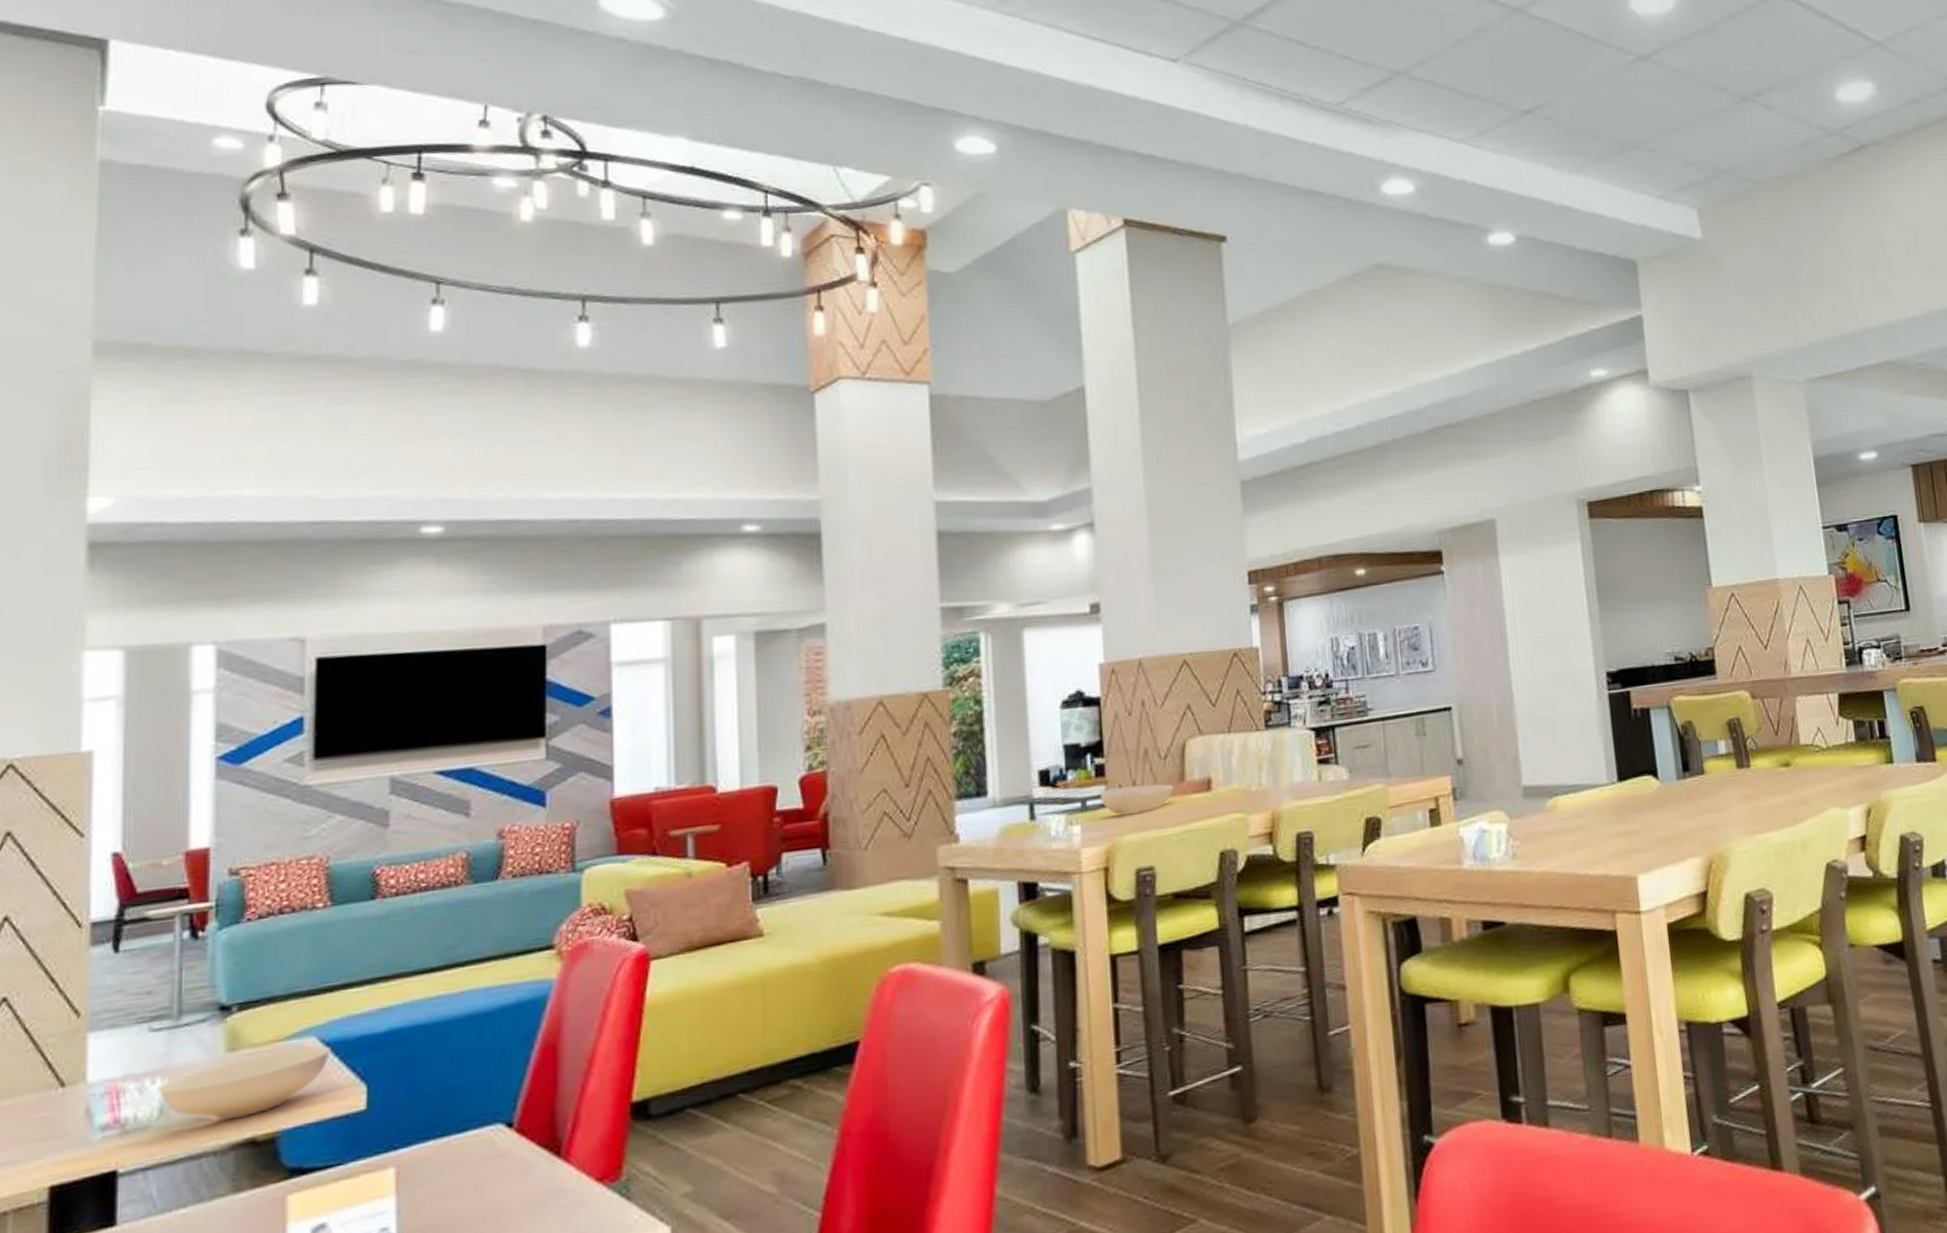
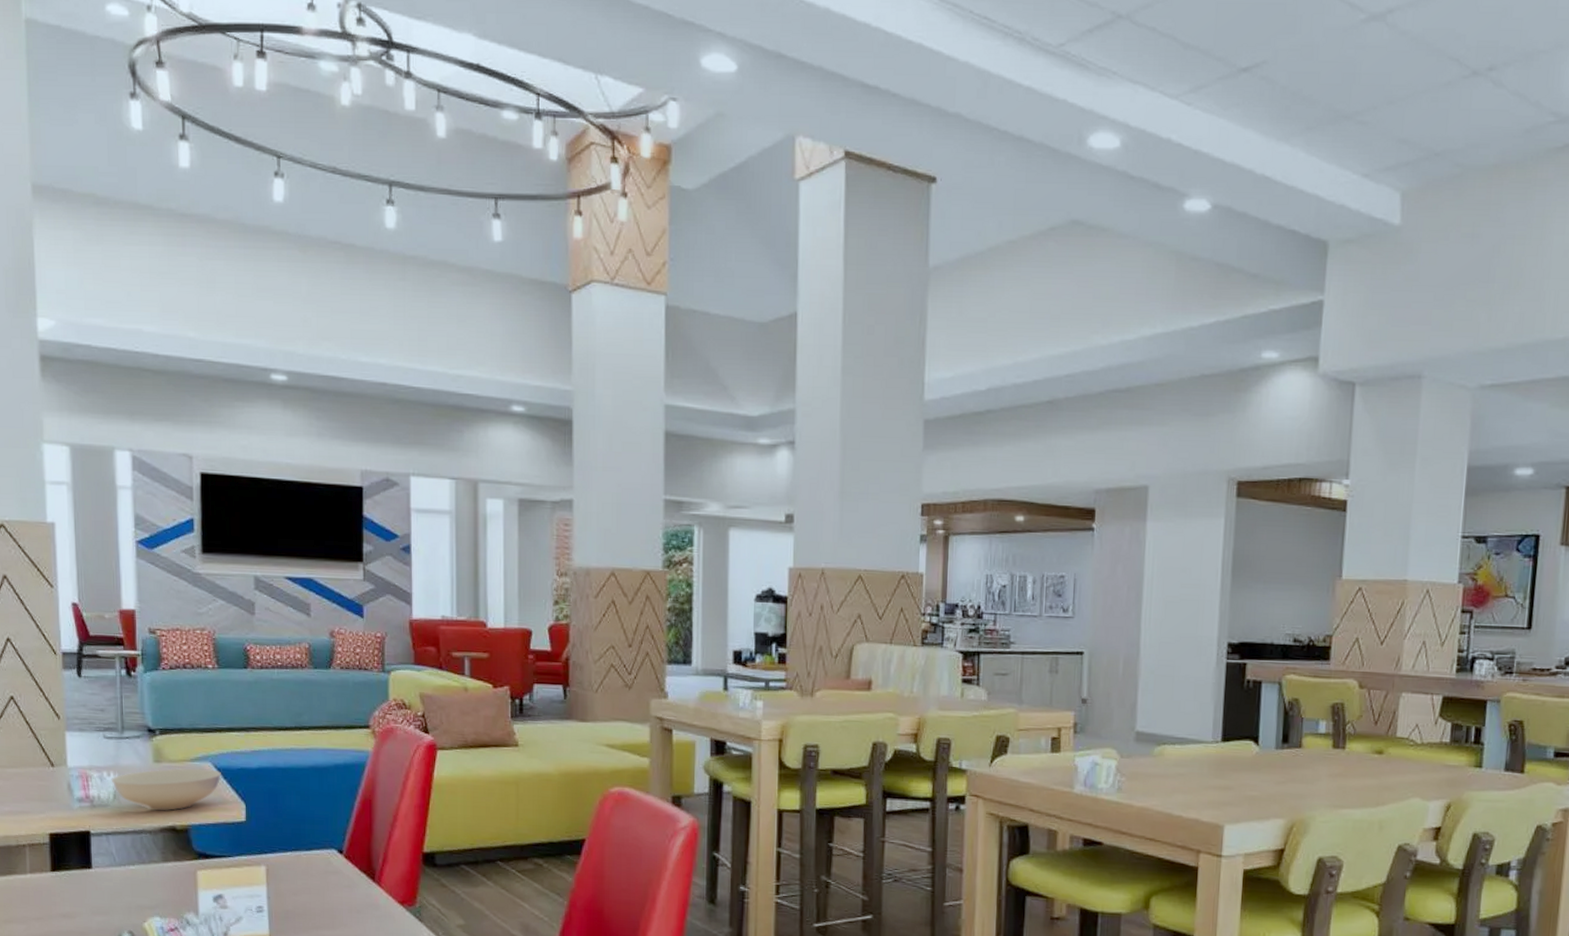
bowl: present [1100,784,1174,815] -> none [780,675,840,700]

